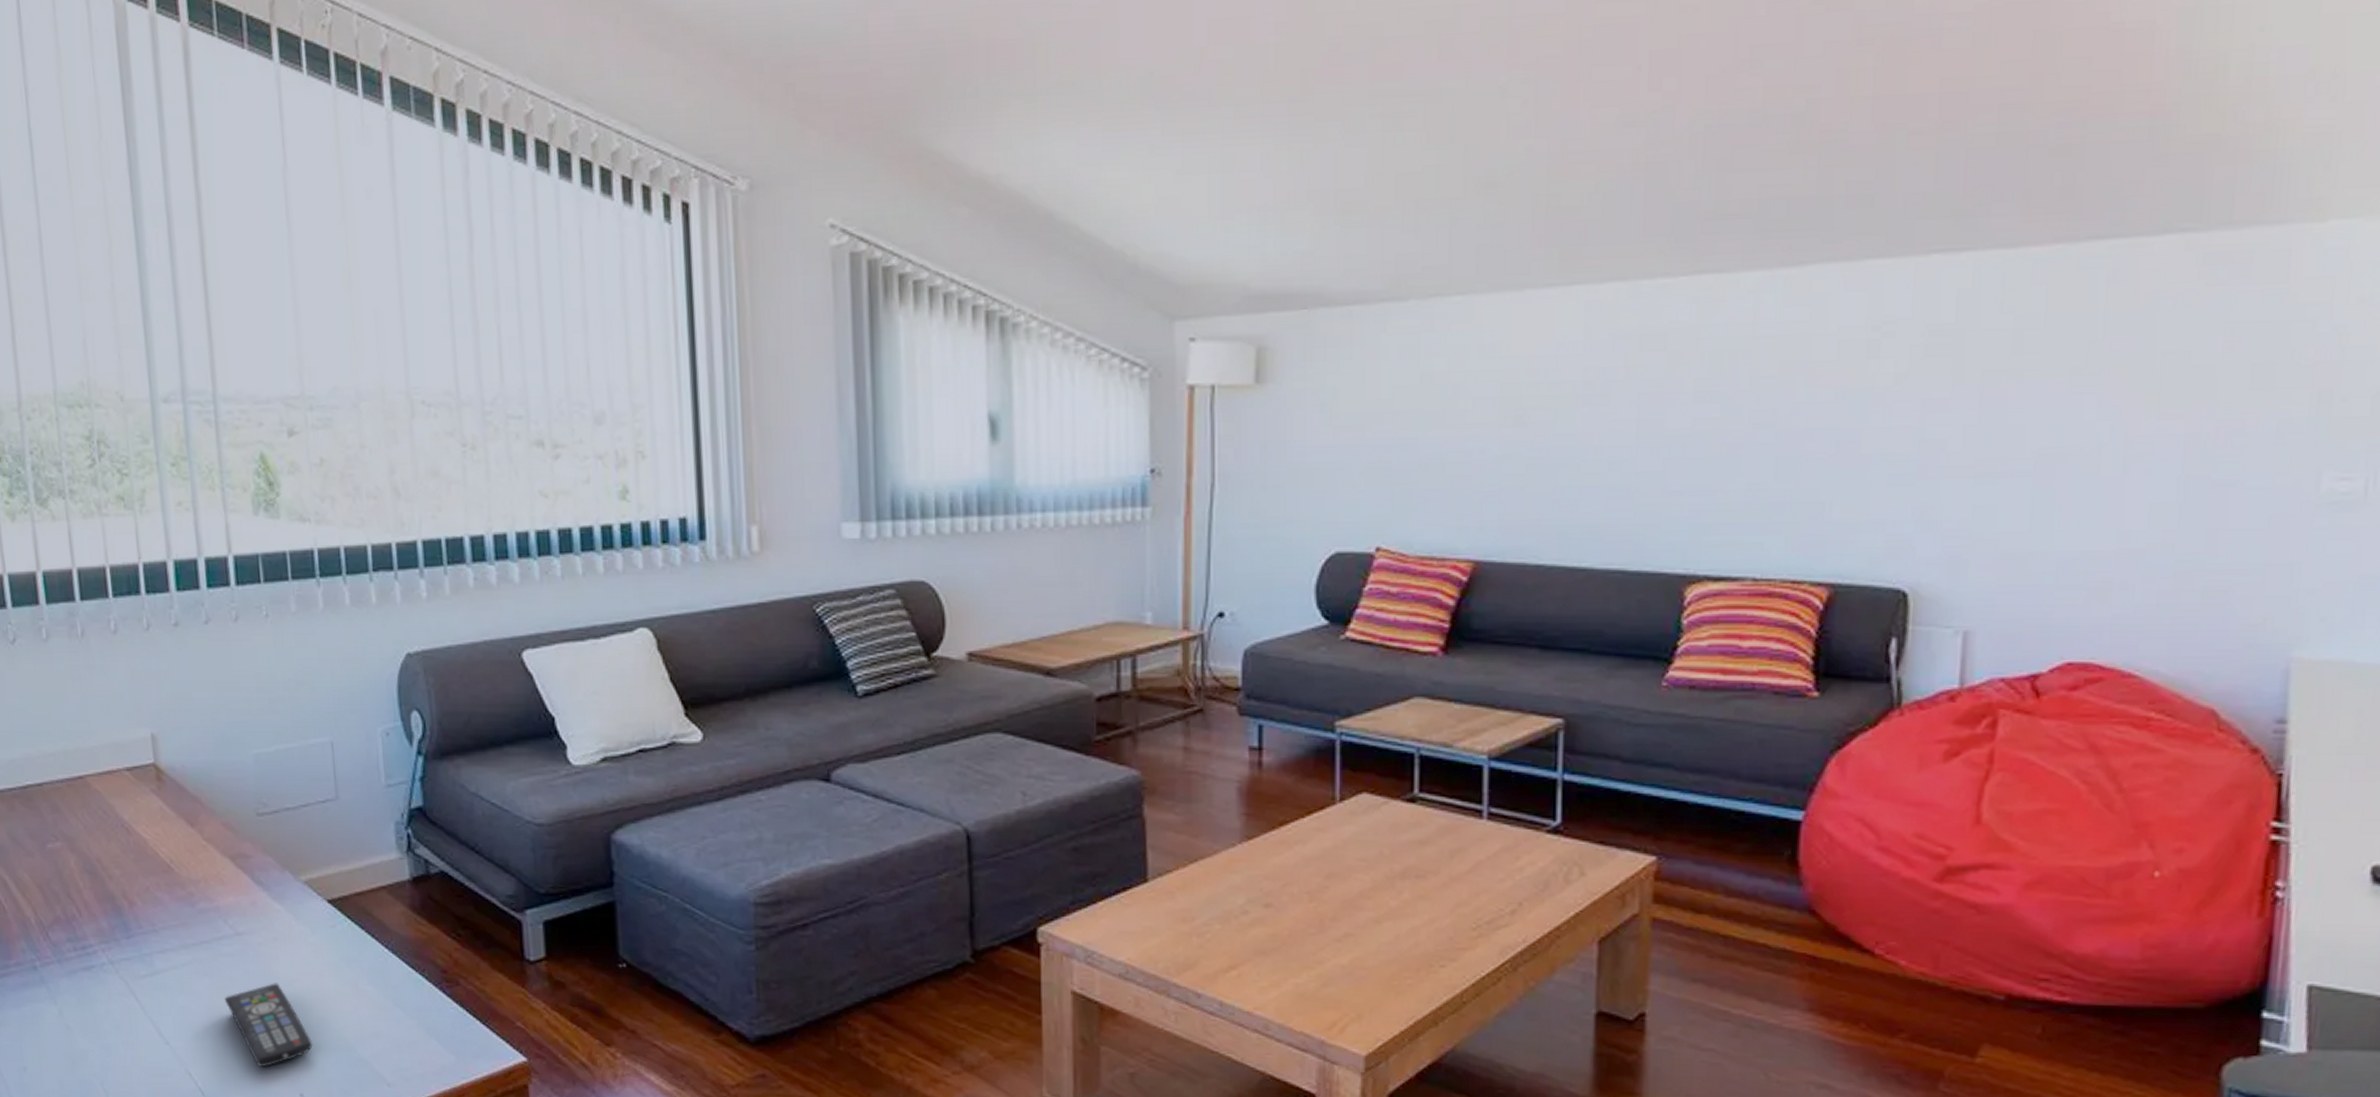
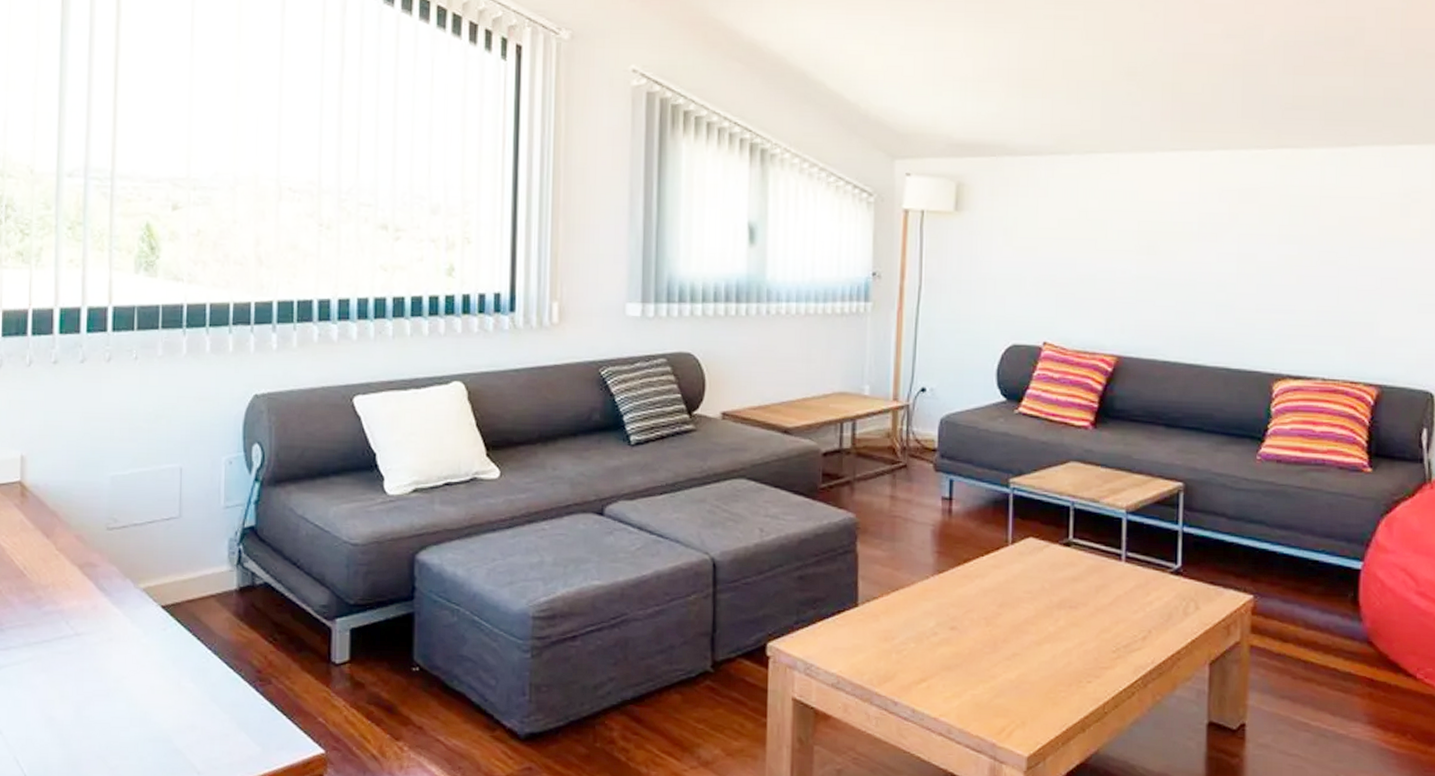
remote control: present [224,983,313,1067] -> none [57,679,134,755]

